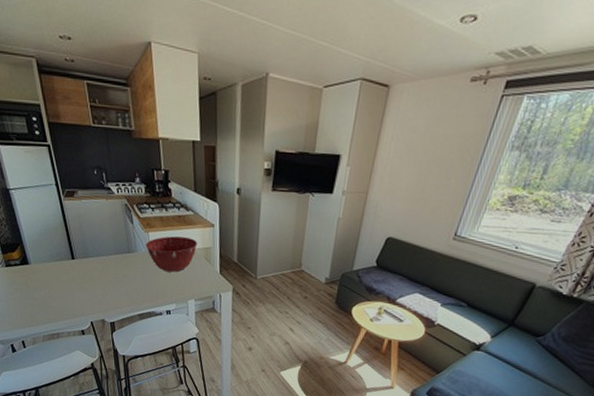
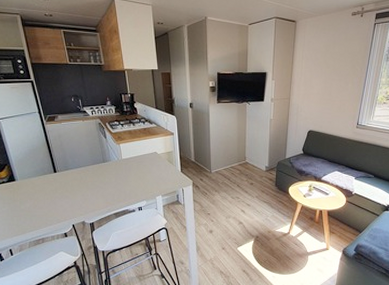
mixing bowl: present [145,236,198,272] -> none [118,145,161,175]

